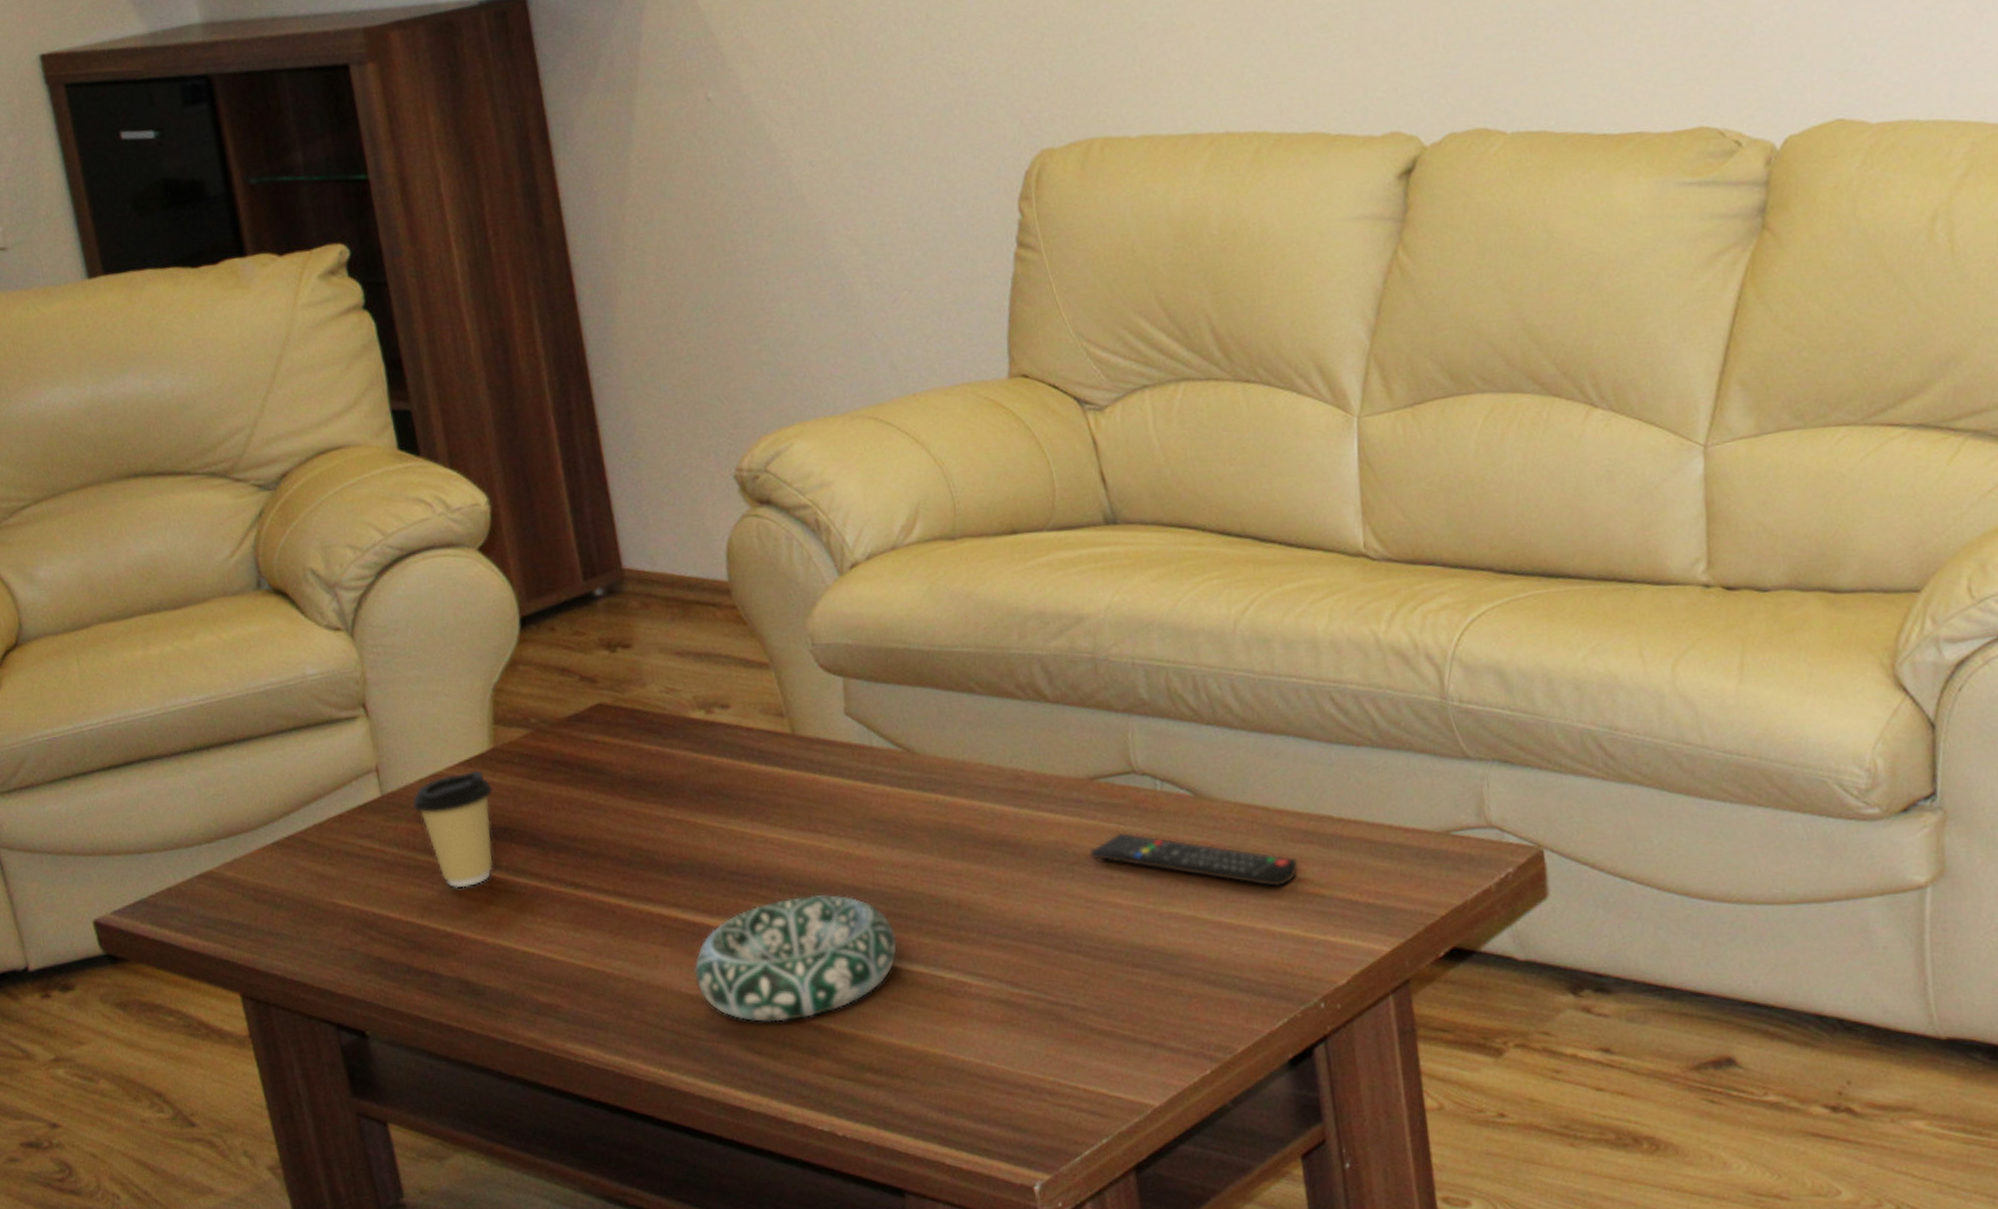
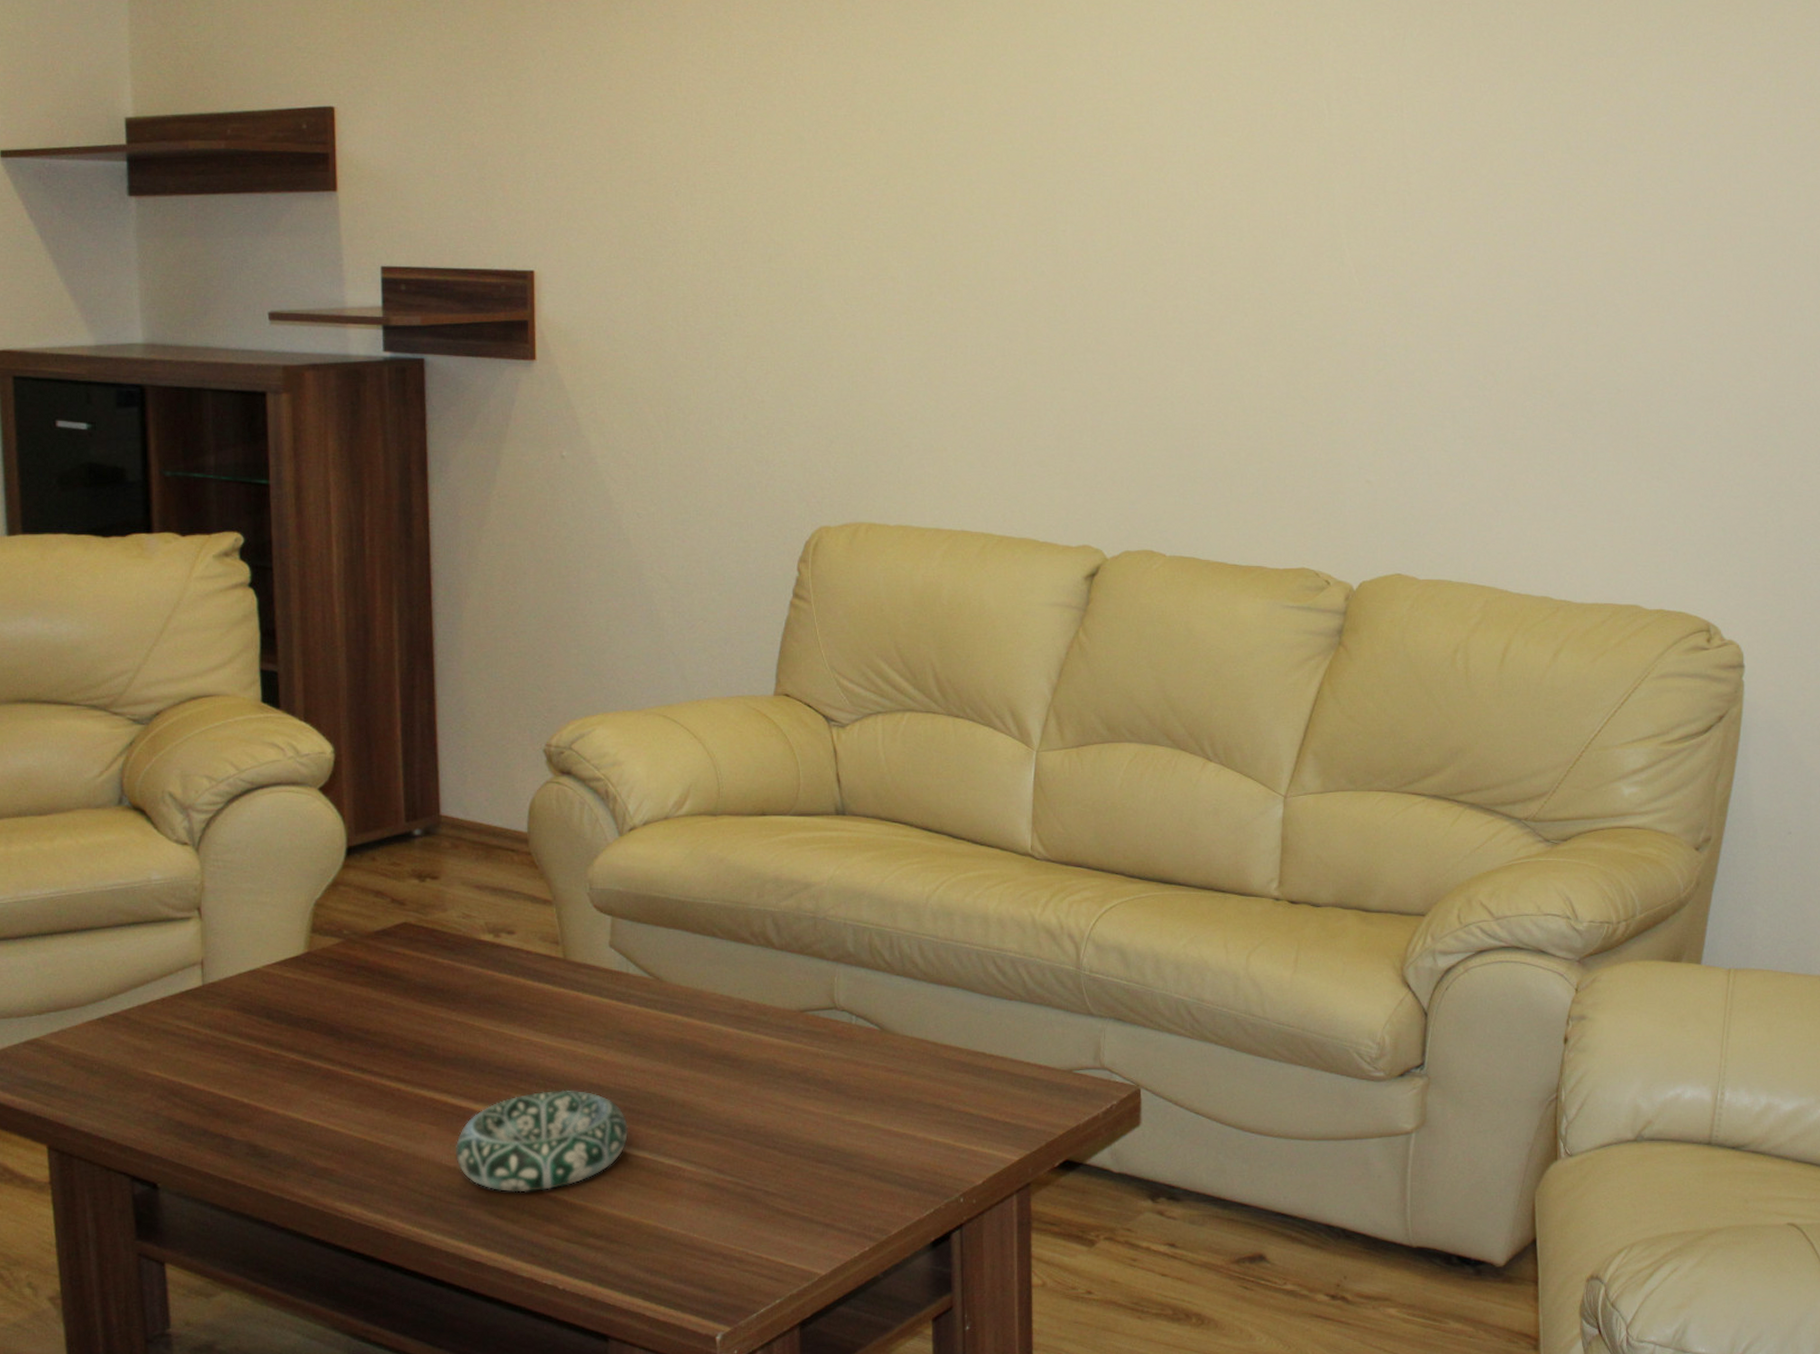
coffee cup: present [412,770,493,889] -> none [229,969,302,1067]
remote control: present [1089,832,1299,888] -> none [793,1054,955,1106]

